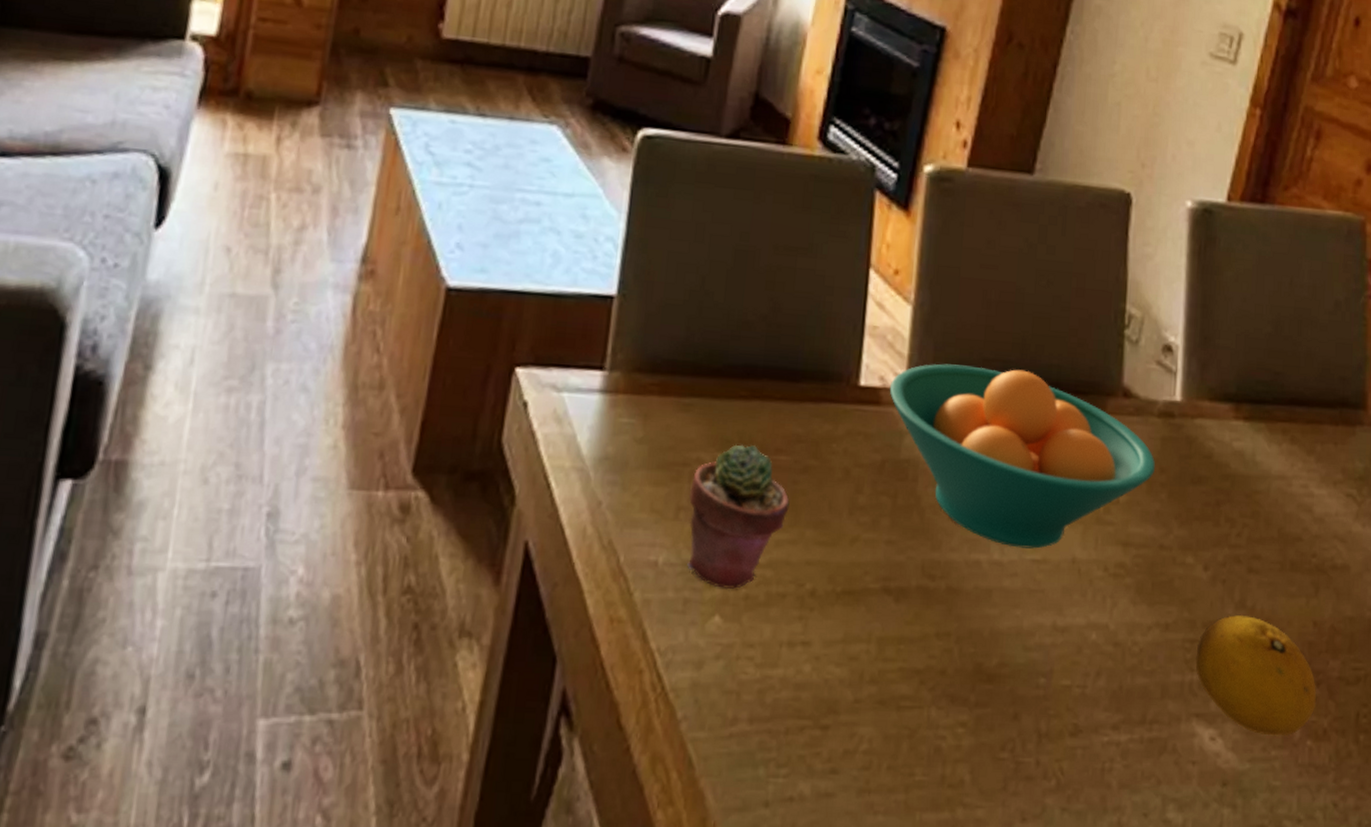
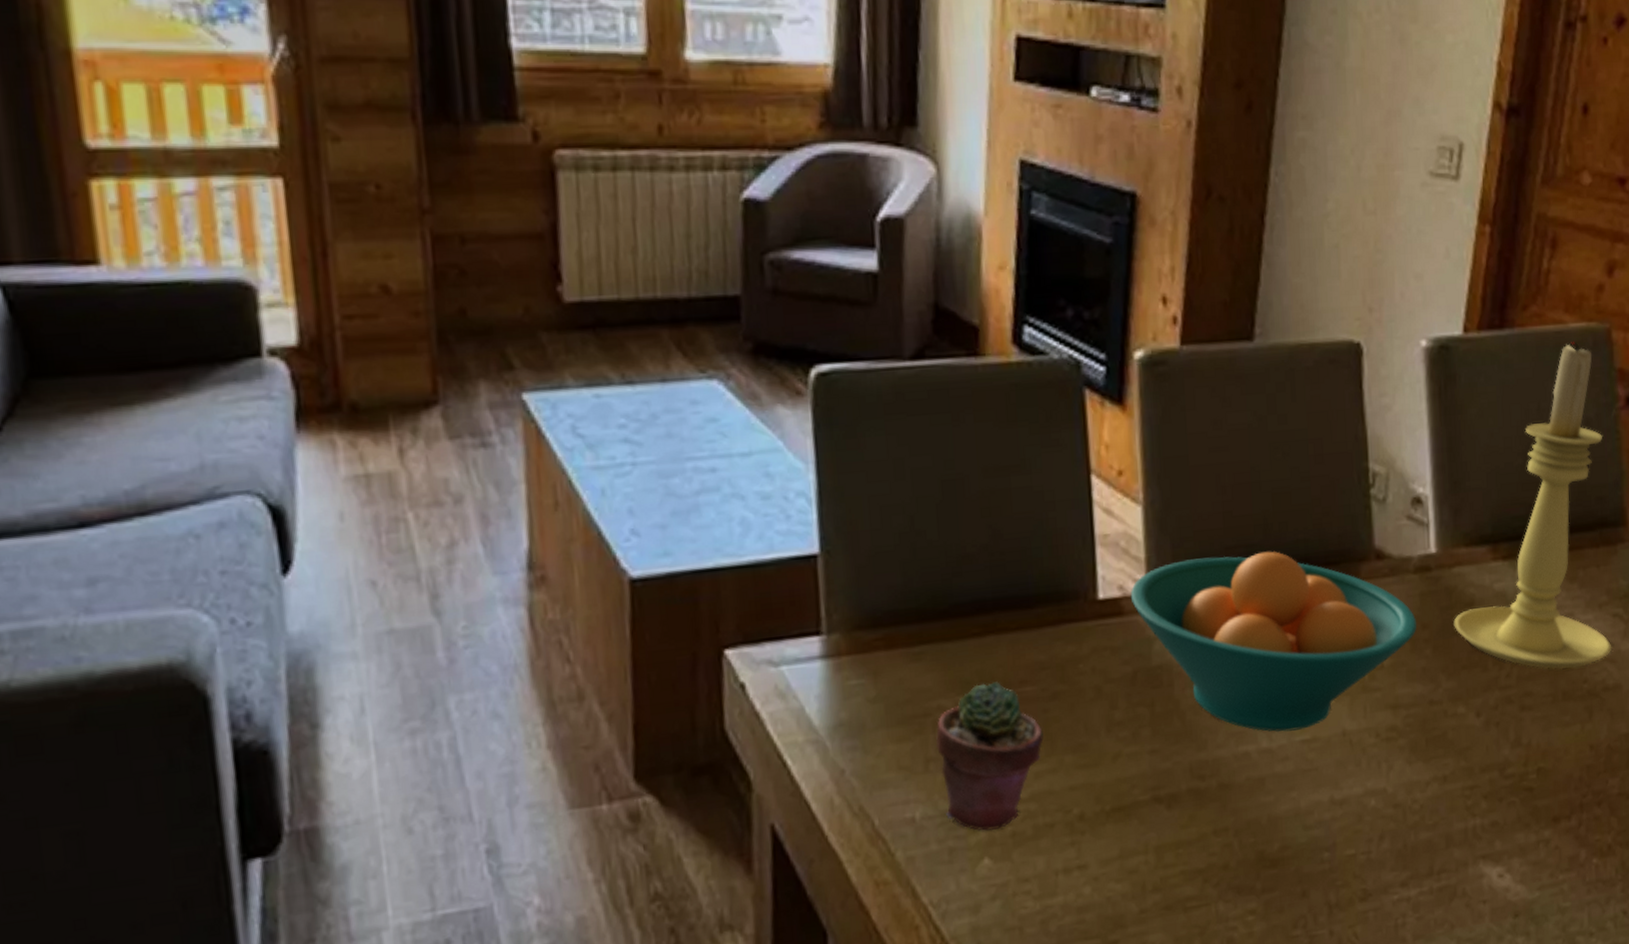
candle holder: none [1190,227,1351,540] -> present [1453,342,1612,670]
fruit: present [1195,614,1316,736] -> none [1476,752,1598,863]

